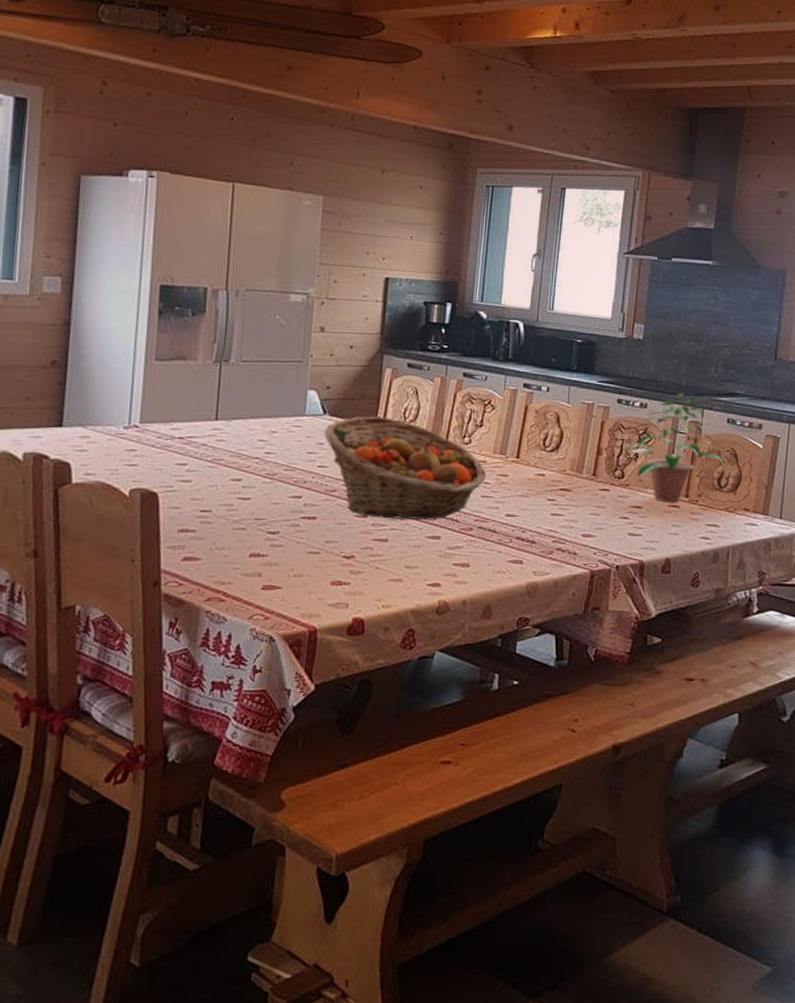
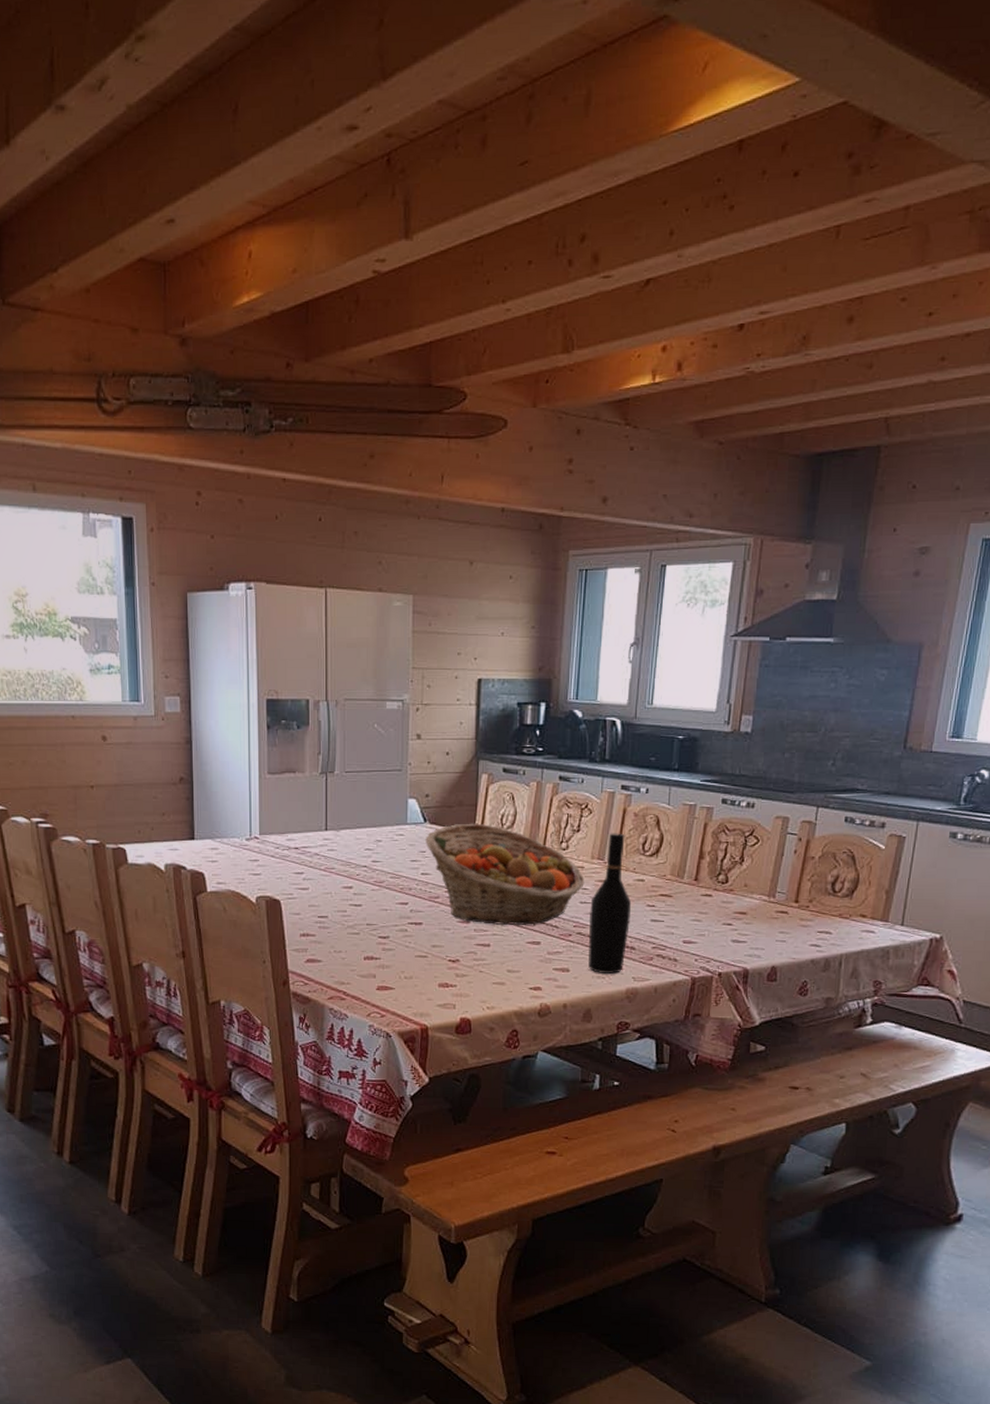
wine bottle: none [488,429,533,568] -> present [587,833,632,974]
potted plant: present [620,393,728,503] -> none [724,790,844,909]

